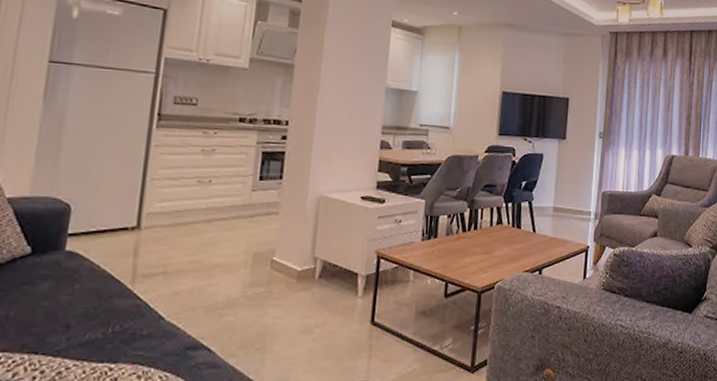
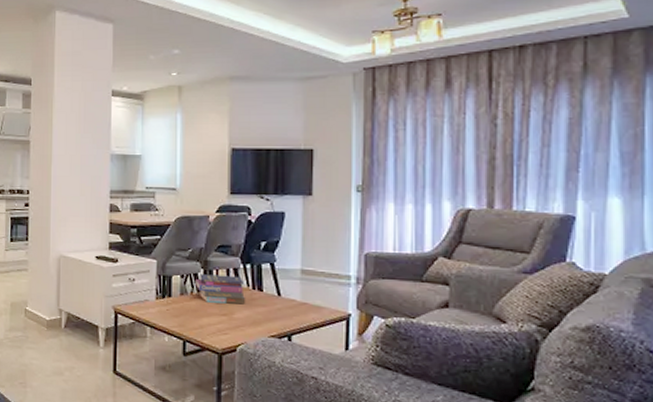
books: none [461,213,506,243] -> present [196,274,246,305]

